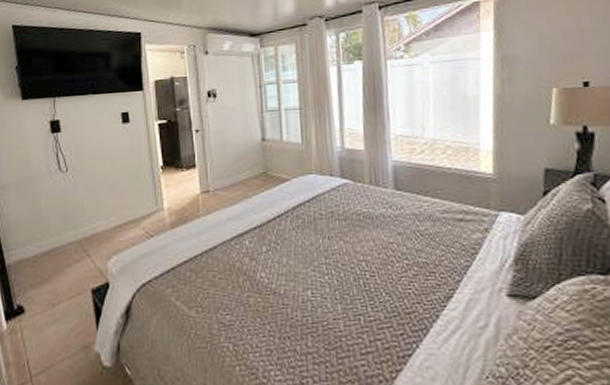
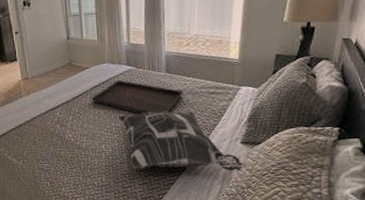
serving tray: none [293,198,419,248] -> present [91,80,183,115]
decorative pillow: none [330,244,518,341] -> present [119,111,246,172]

